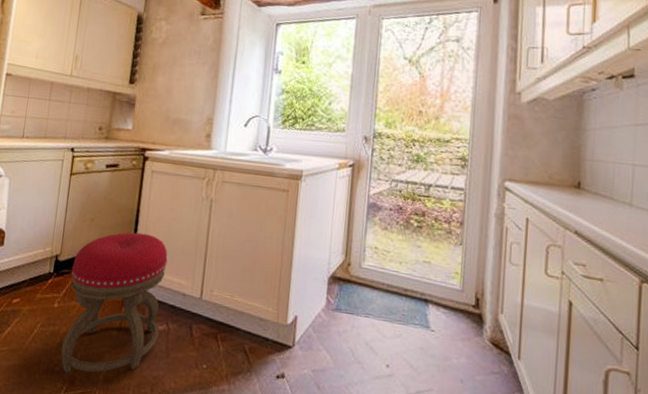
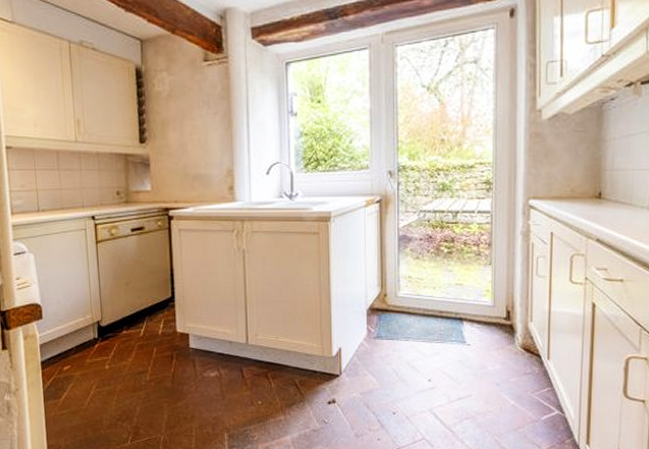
stool: present [61,232,168,374] -> none [115,290,212,425]

